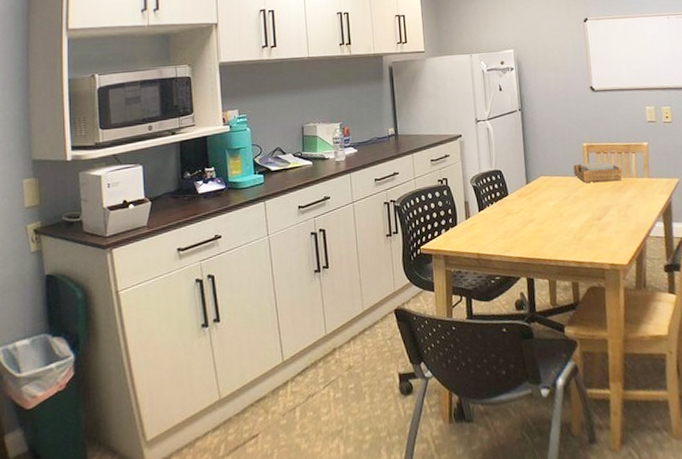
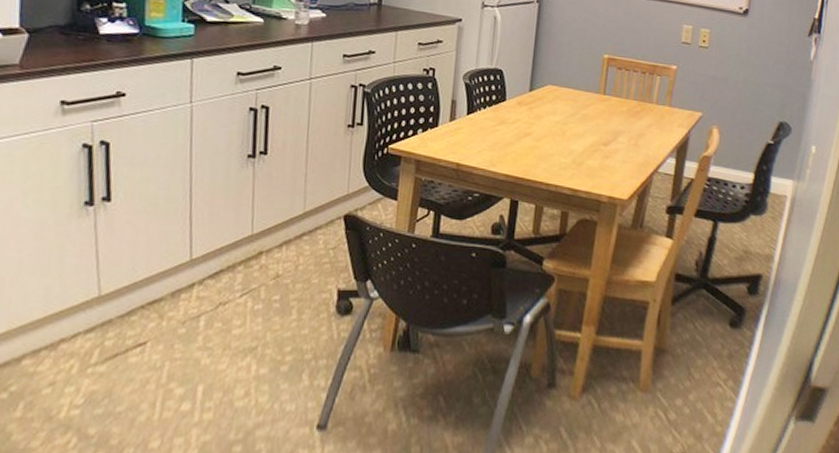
napkin holder: present [573,162,622,183] -> none [586,77,641,104]

